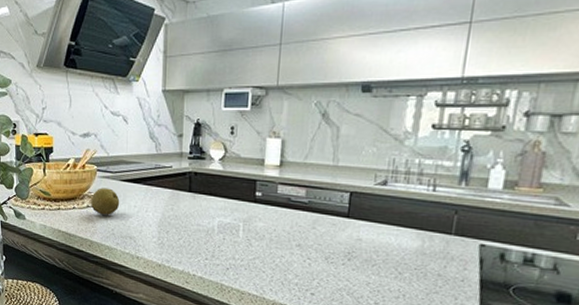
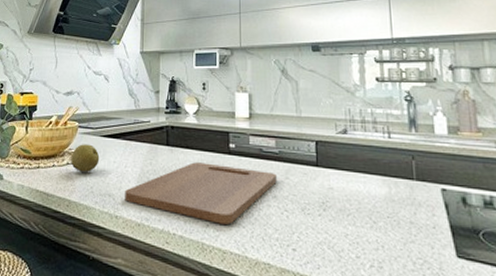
cutting board: none [146,209,303,269] -> present [125,162,277,225]

